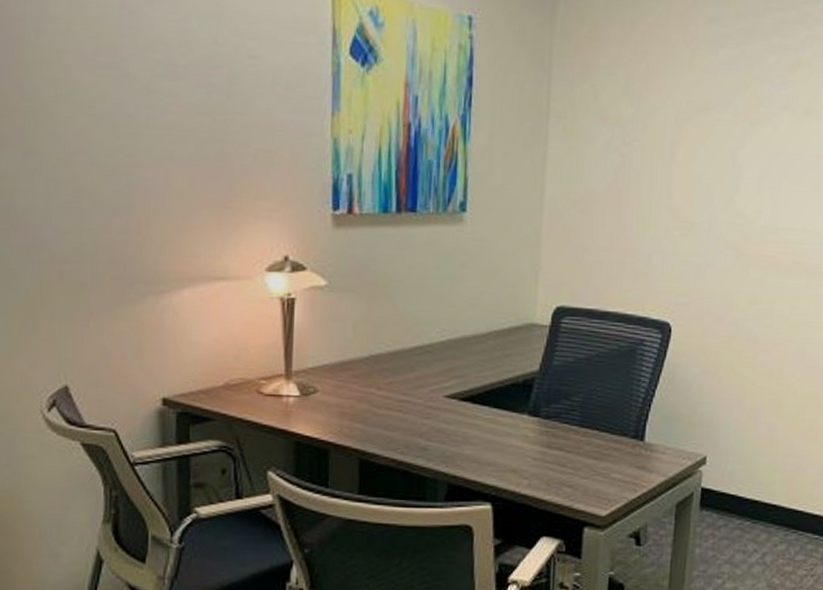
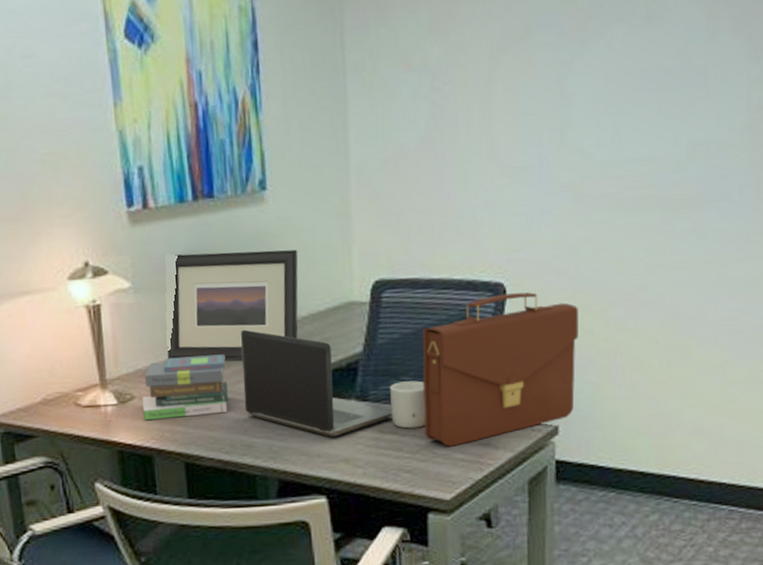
books: none [324,356,410,415] -> present [142,354,228,421]
picture frame: none [355,260,489,365] -> present [167,249,299,360]
laptop computer: none [423,338,560,449] -> present [240,329,393,438]
mug: none [559,402,592,447] -> present [390,381,426,429]
briefcase: none [587,332,732,467] -> present [422,292,579,447]

